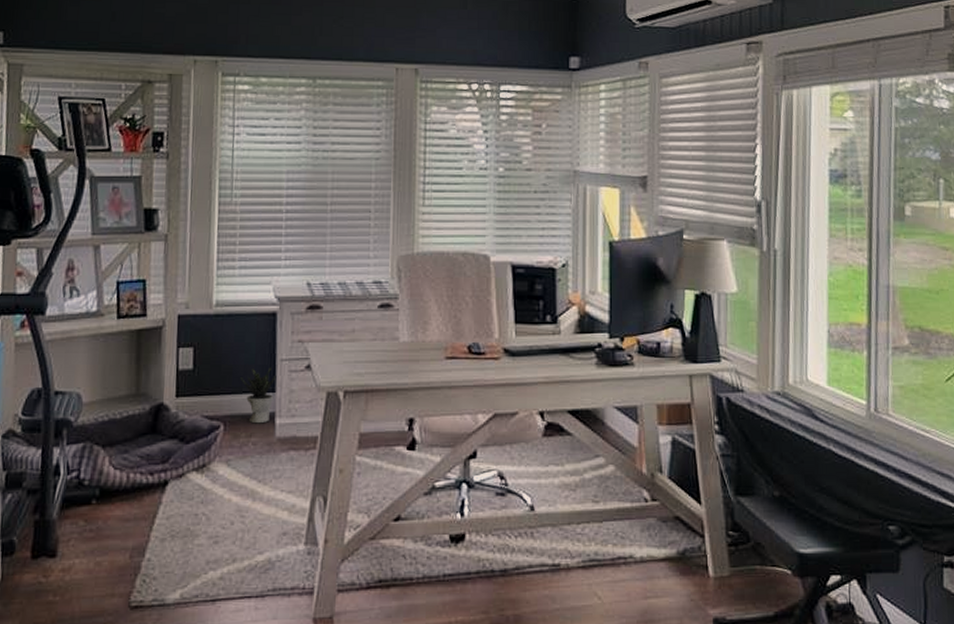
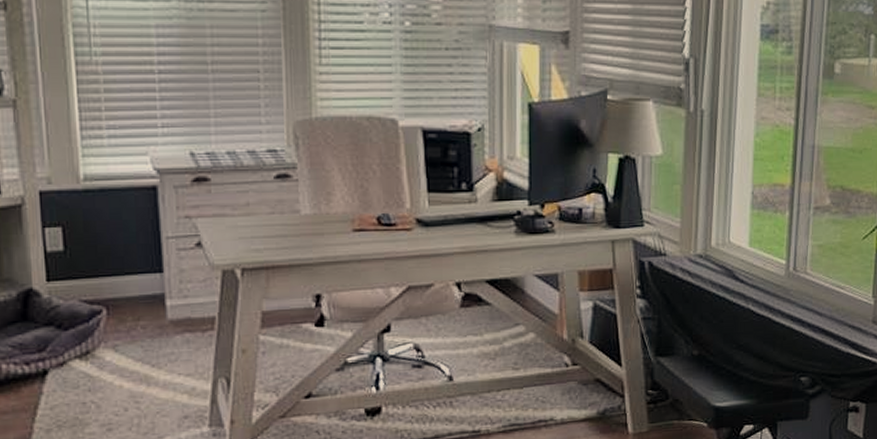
potted plant: present [240,367,277,424] -> none [121,246,163,307]

